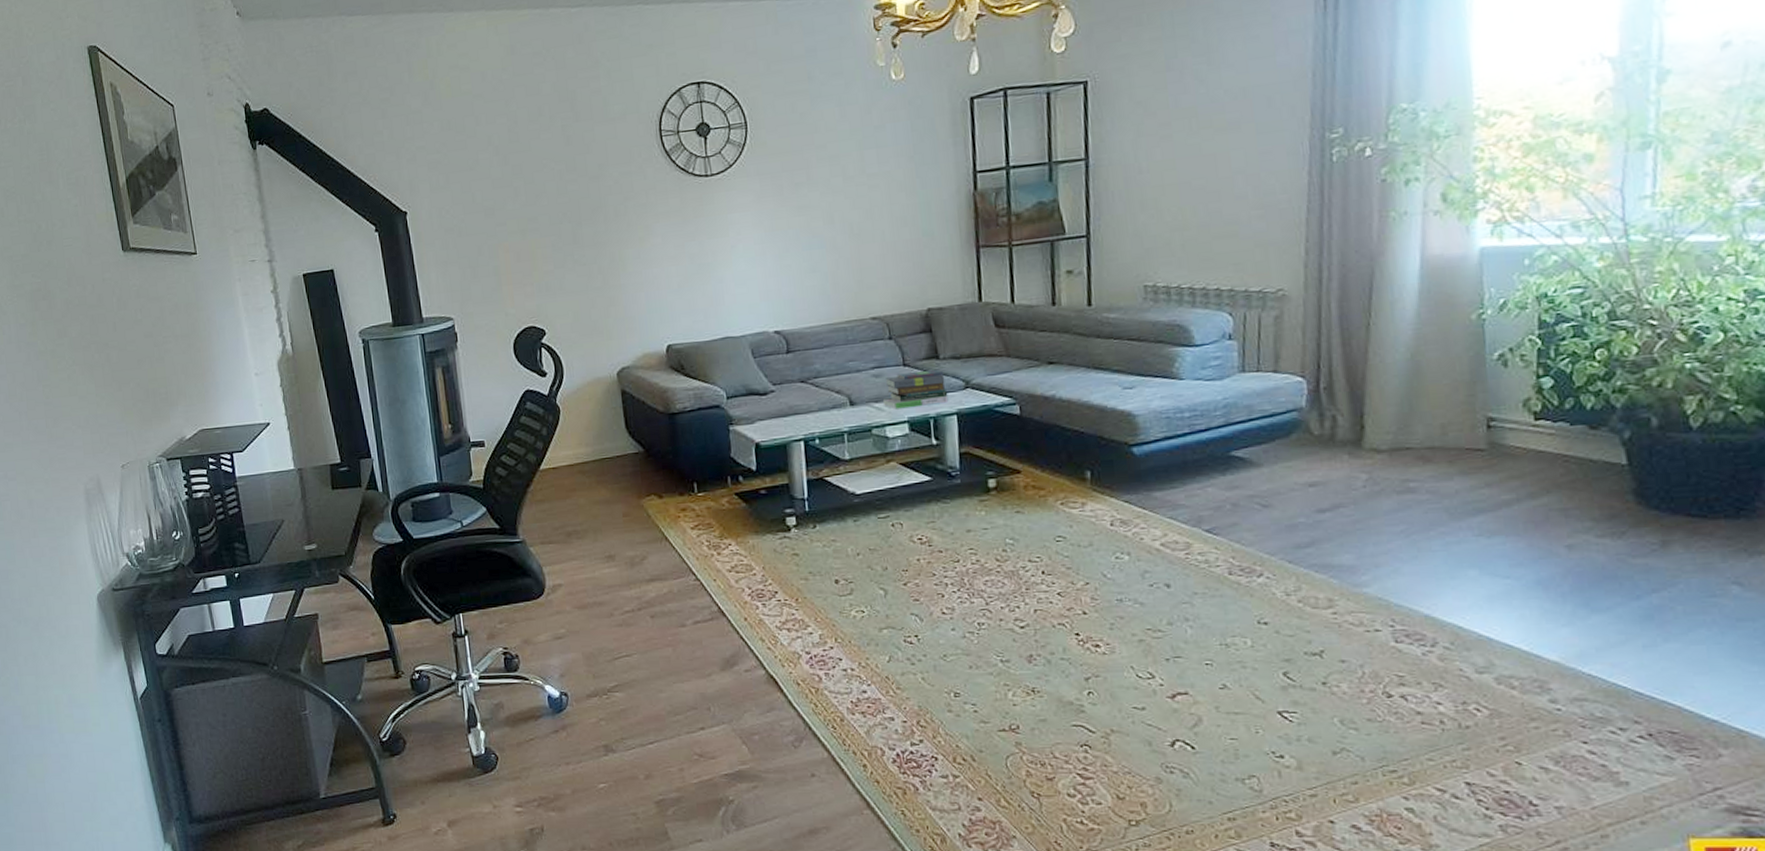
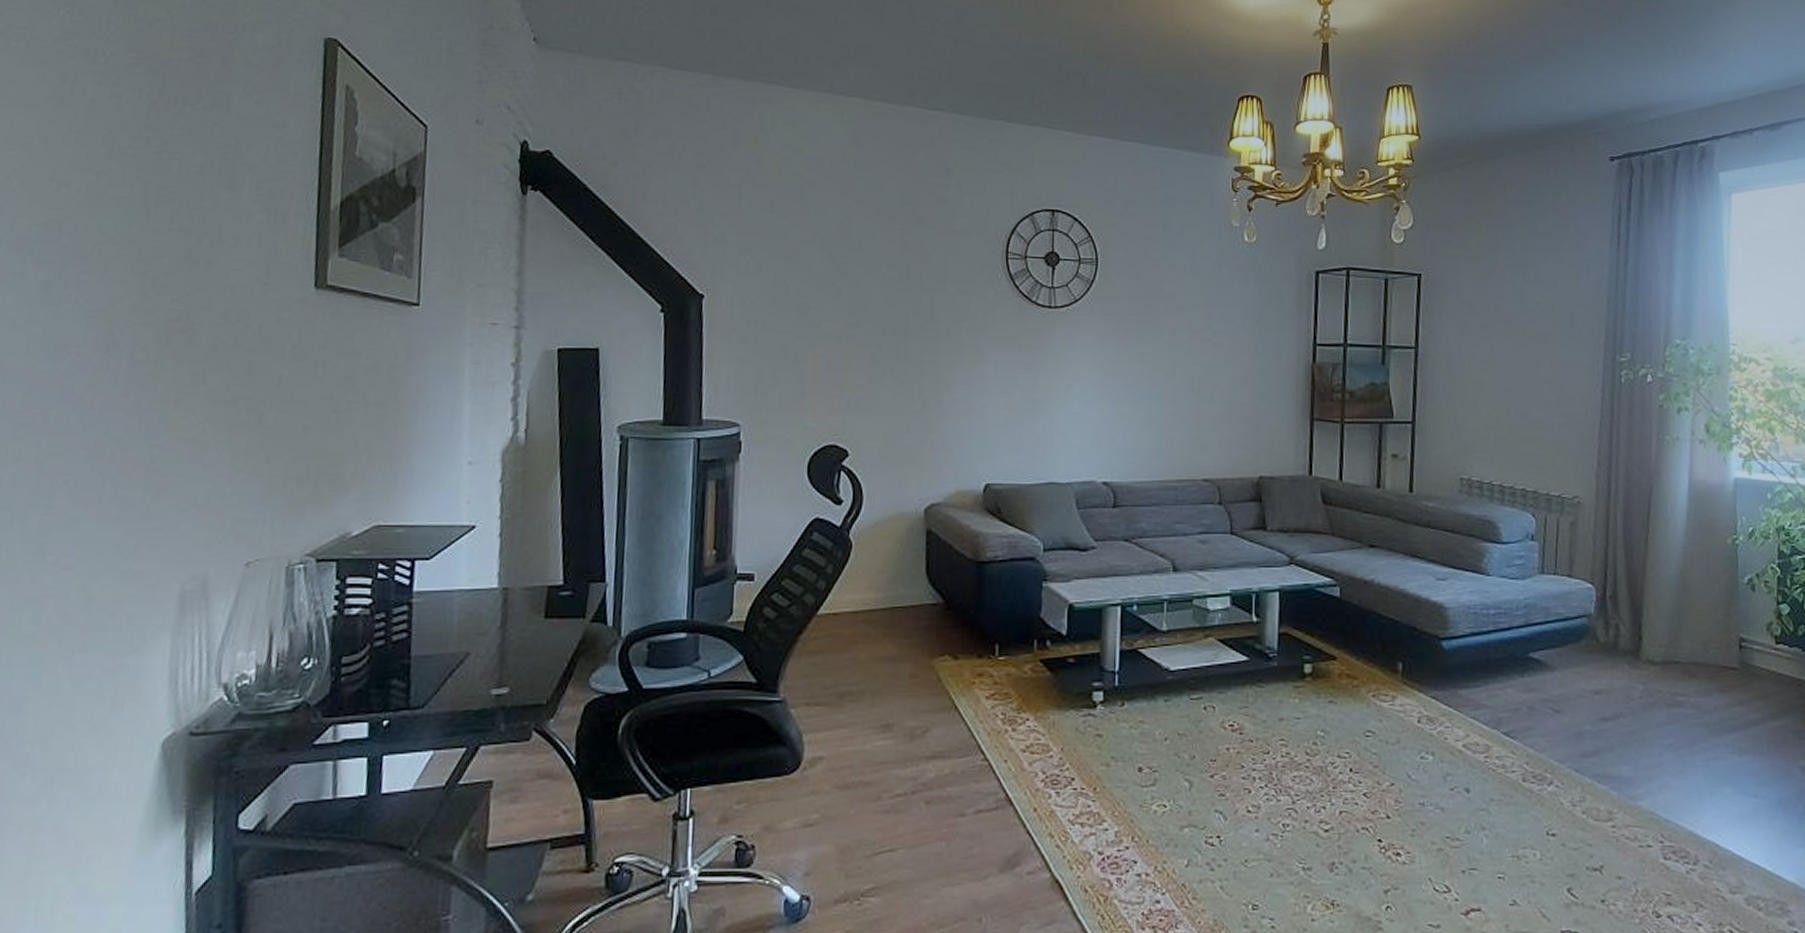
books: present [884,369,949,409] -> none [1208,541,1272,580]

